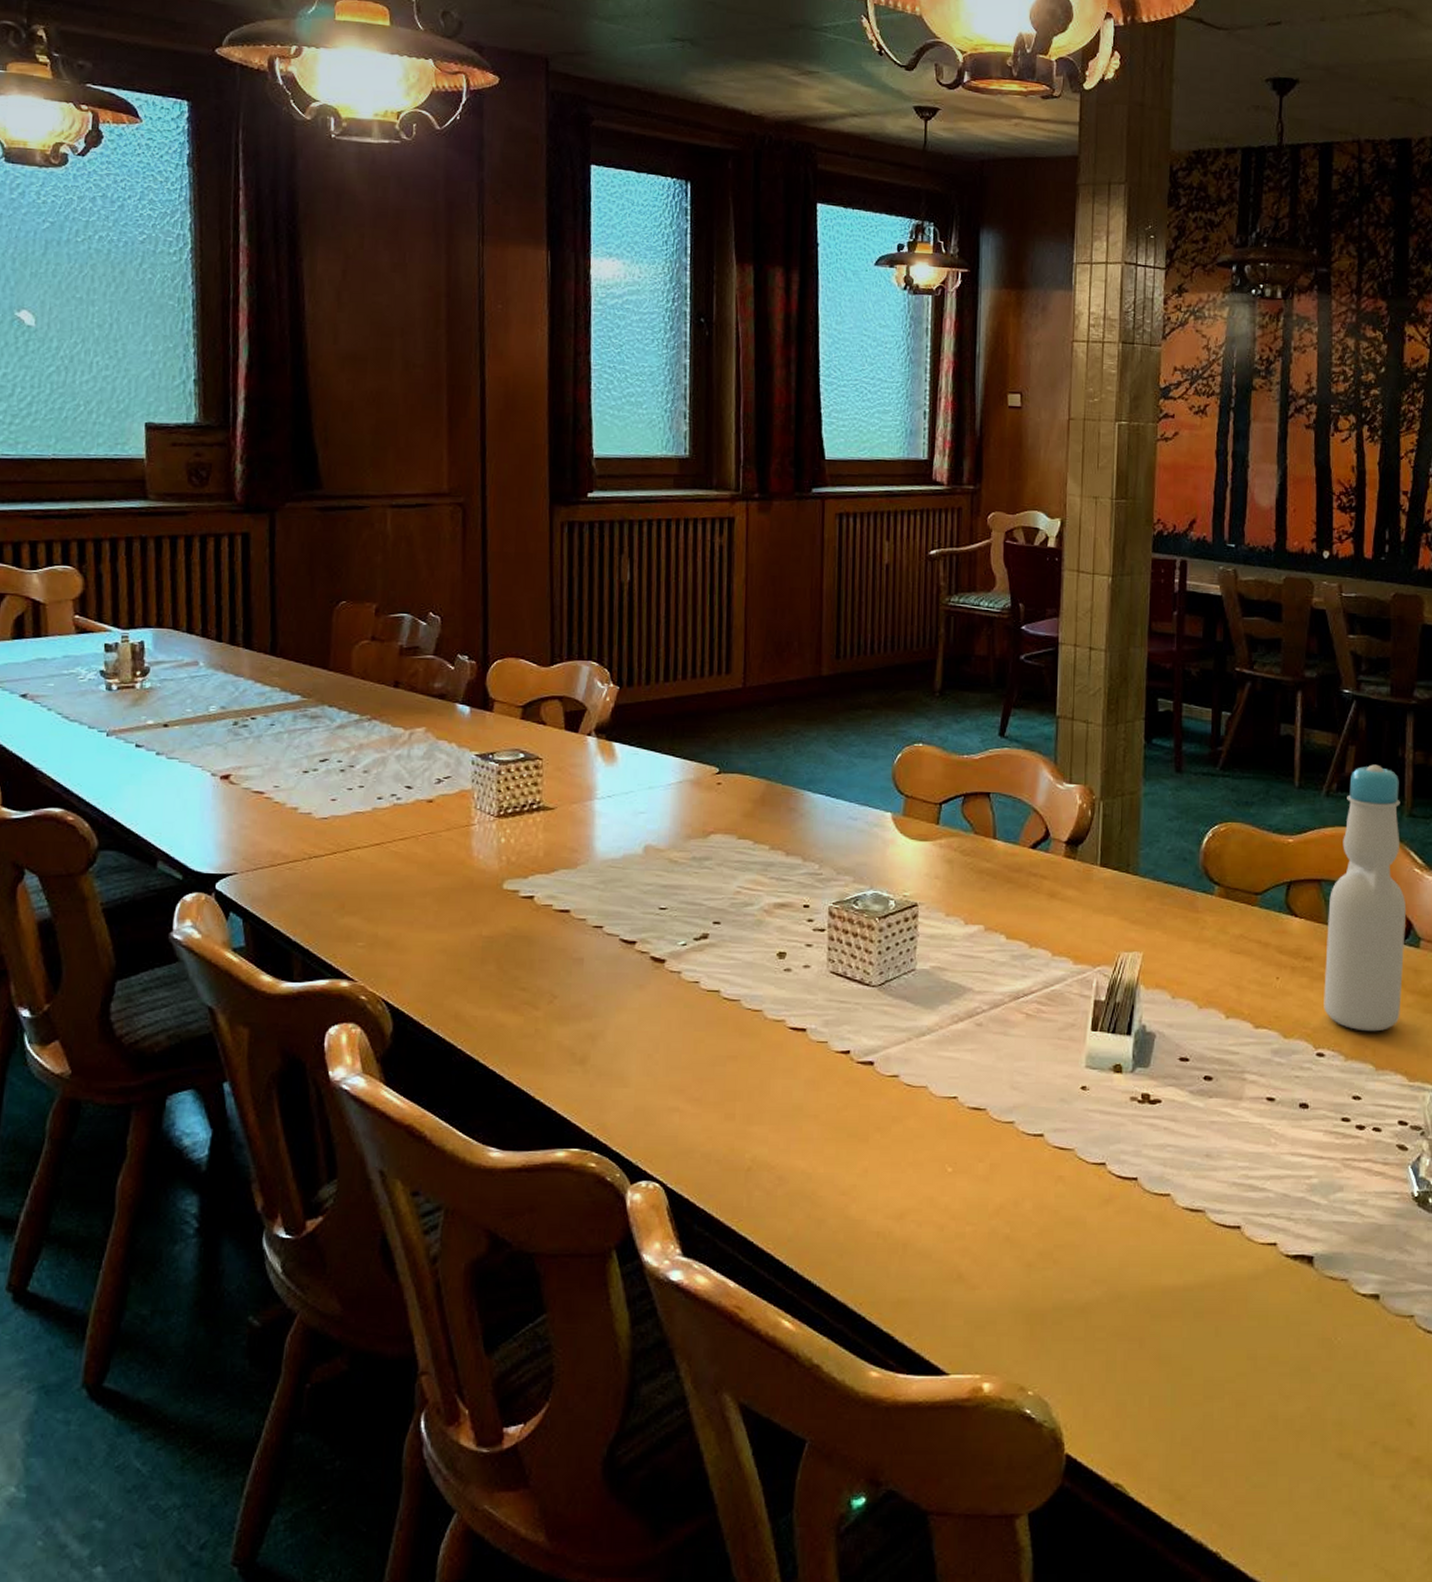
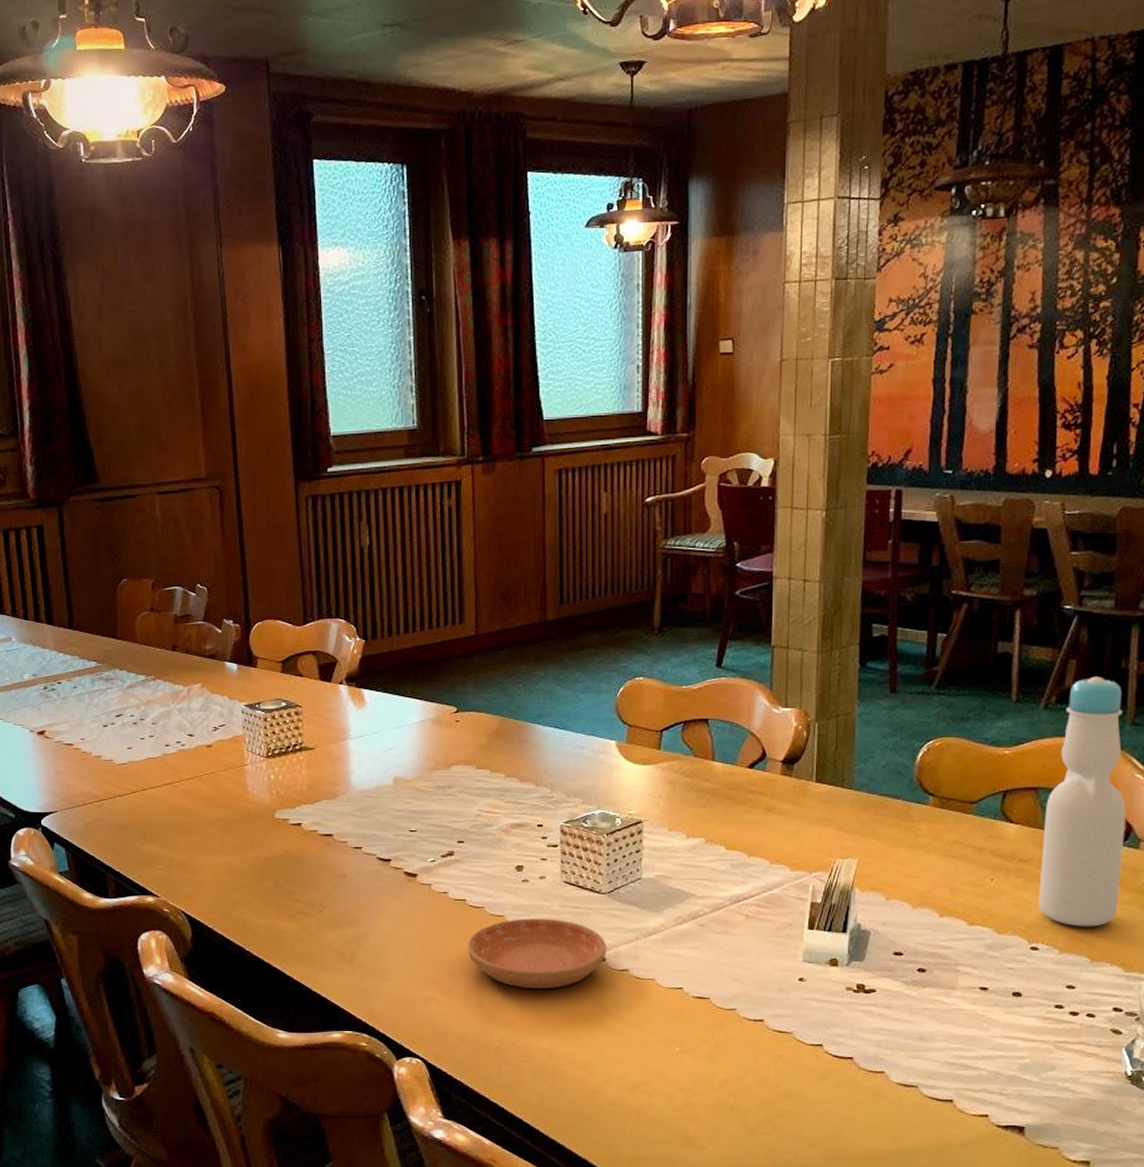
saucer: none [718,1013,876,1098] -> present [467,918,607,990]

